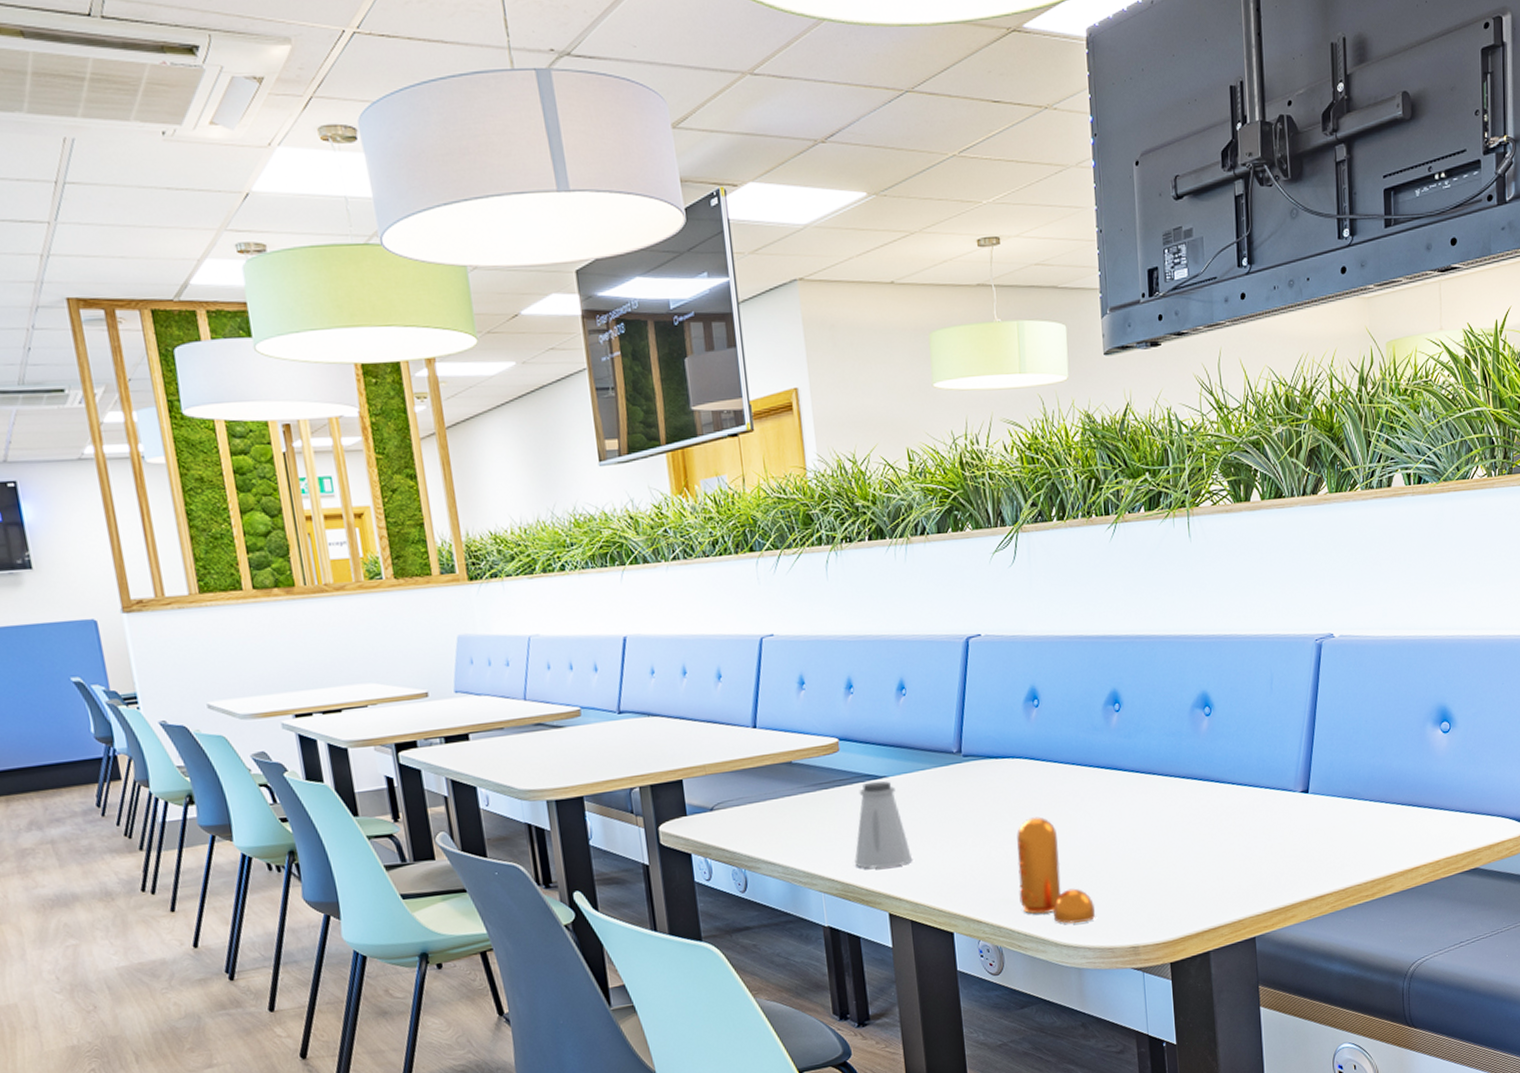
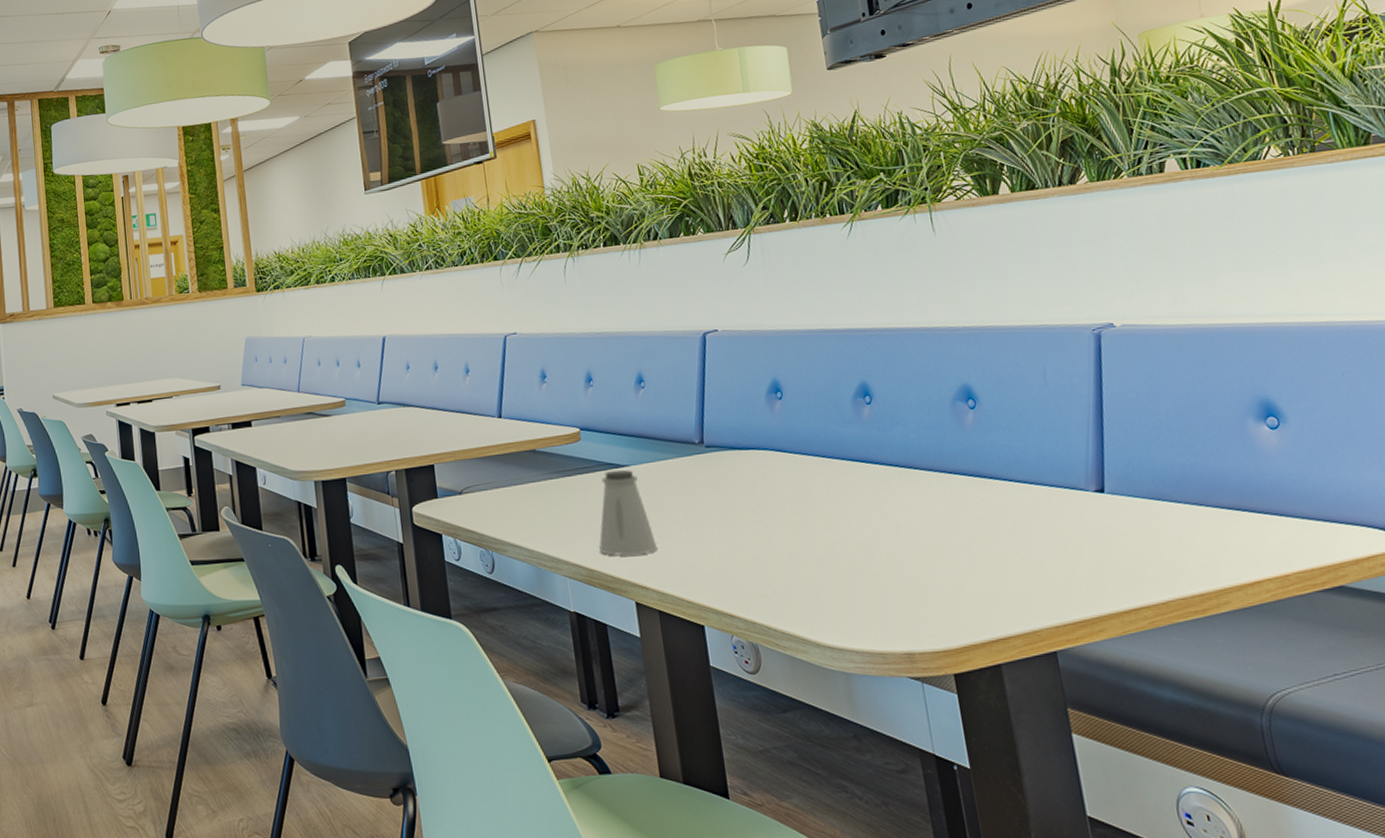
pepper shaker: present [1017,817,1096,924] -> none [766,509,861,624]

